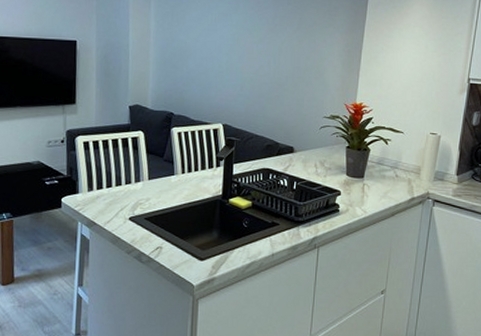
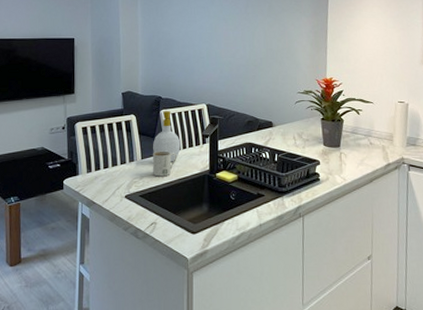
mug: none [159,172,188,200] -> present [152,150,177,177]
soap bottle: none [162,129,192,185] -> present [153,111,181,162]

